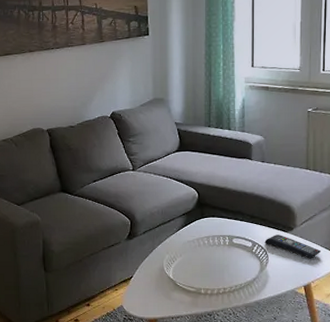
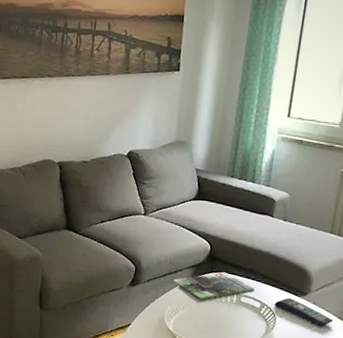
magazine: none [166,216,244,245] -> present [172,271,255,299]

